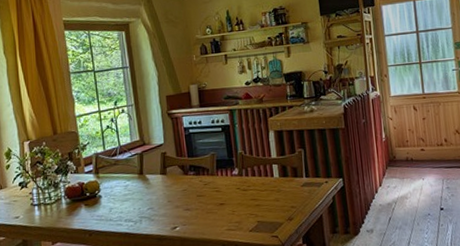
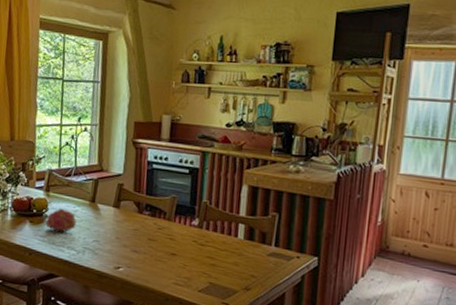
fruit: none [100,186,130,208] -> present [45,208,78,232]

